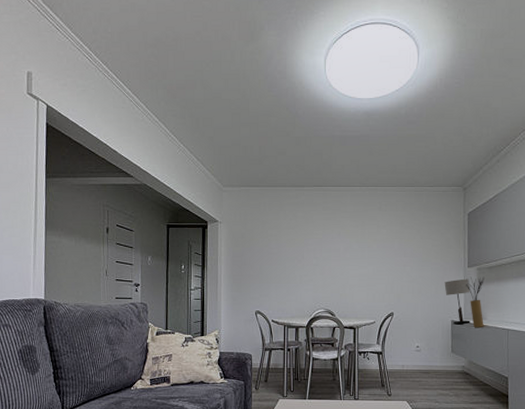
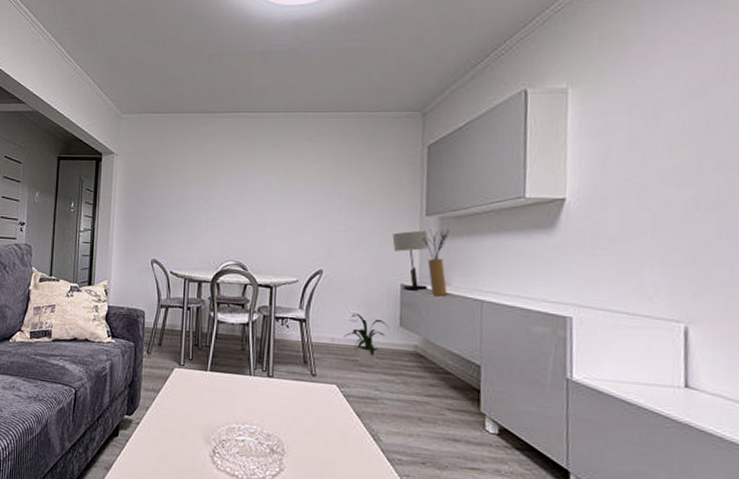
house plant: none [410,344,444,385] -> present [343,312,390,367]

